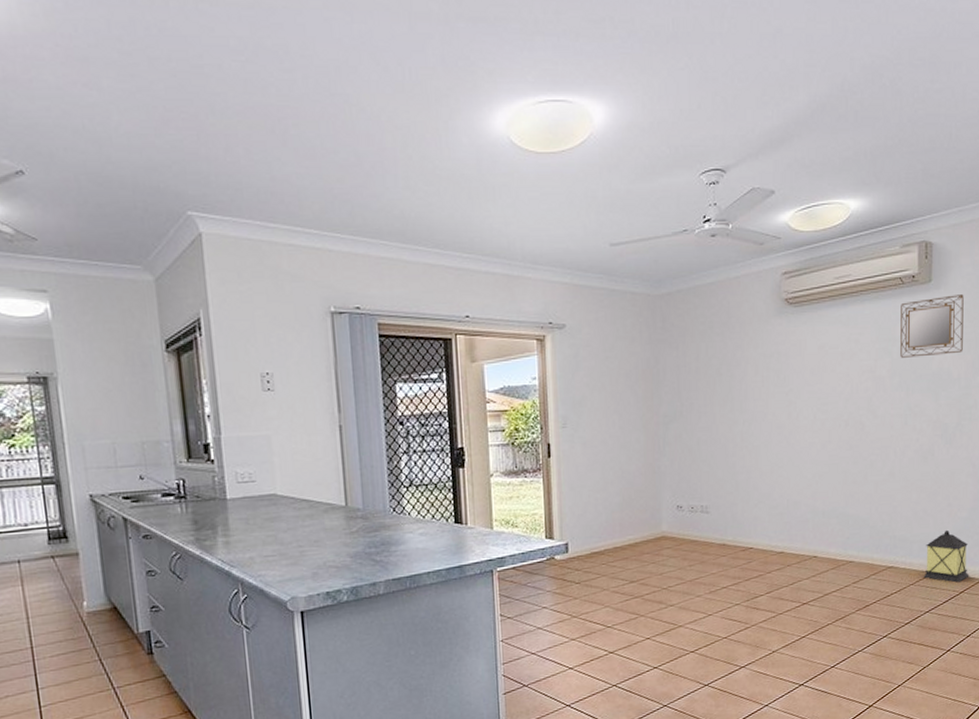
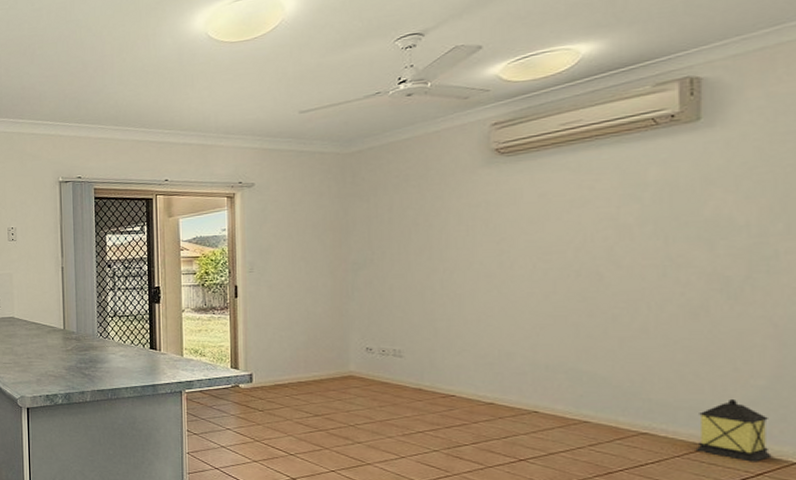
home mirror: present [900,294,964,358] -> none [654,131,753,204]

